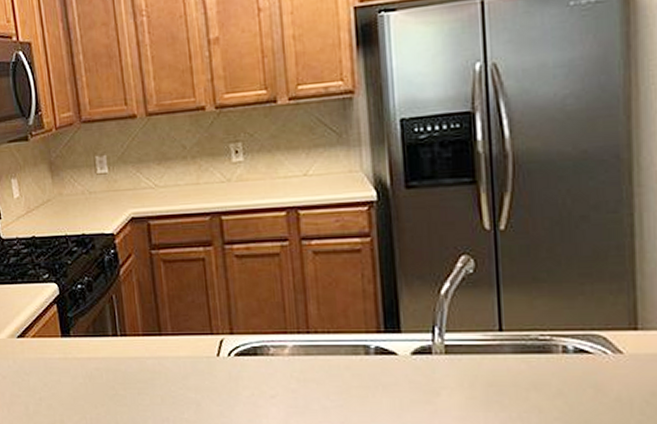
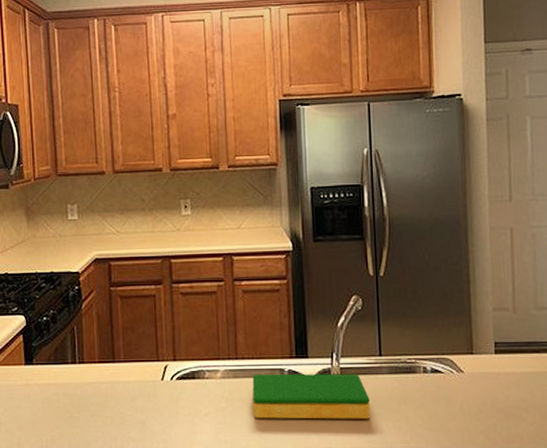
dish sponge: none [328,351,487,408] -> present [252,373,370,419]

